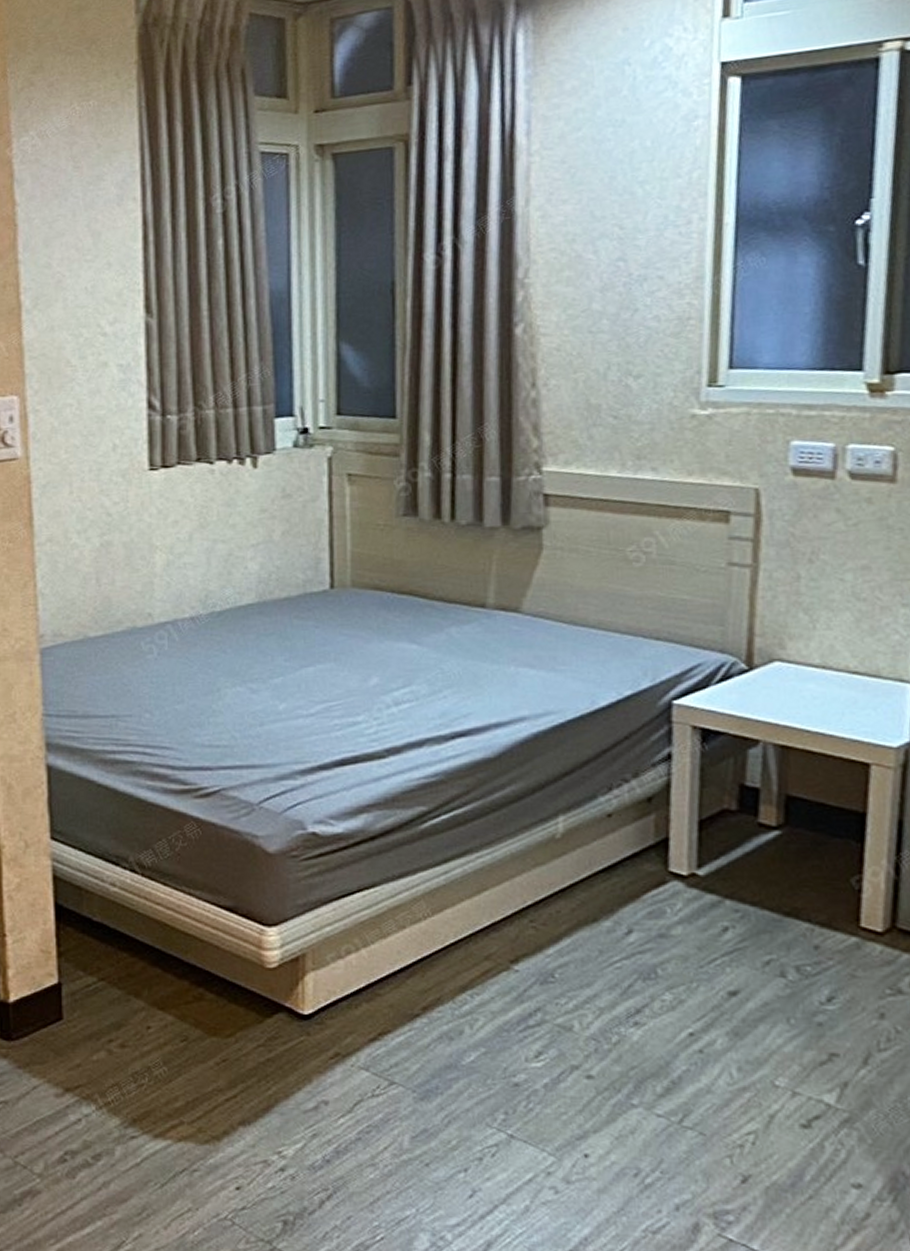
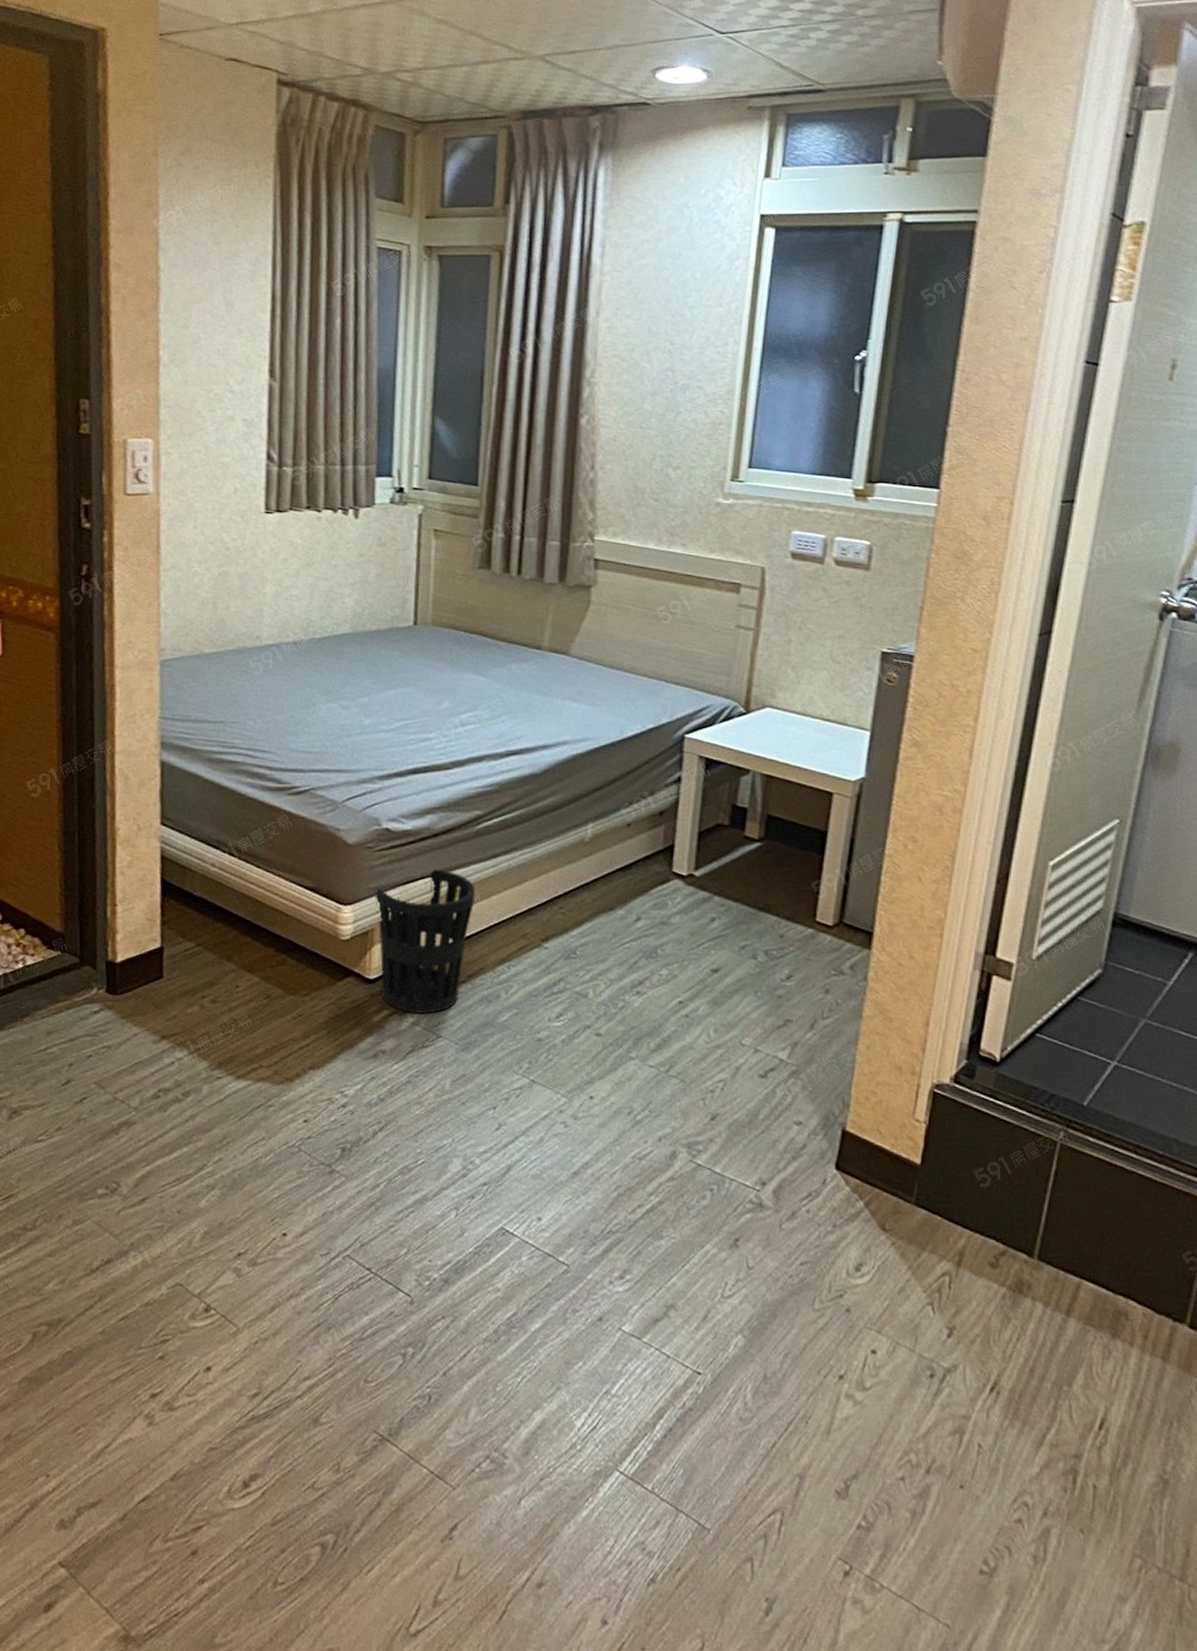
wastebasket: none [304,879,425,1055] -> present [375,869,475,1014]

